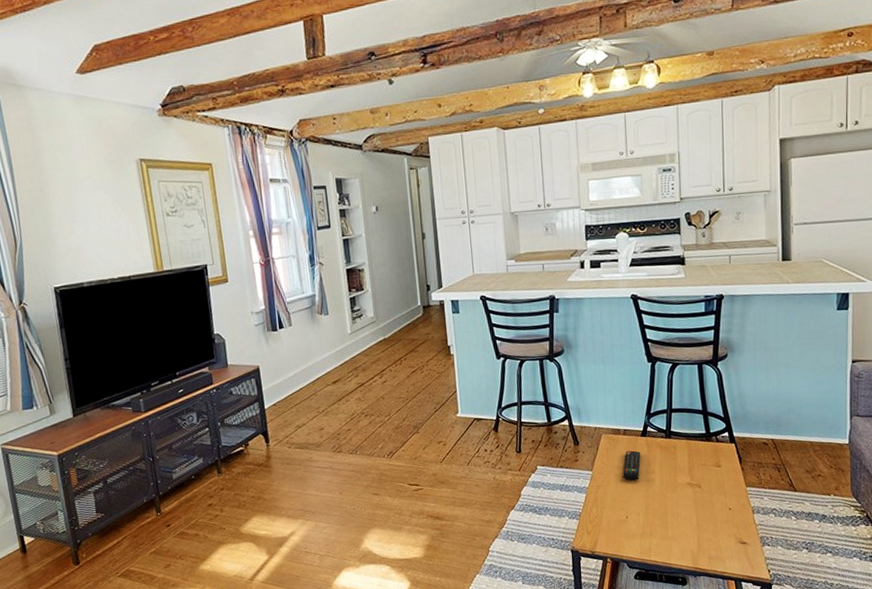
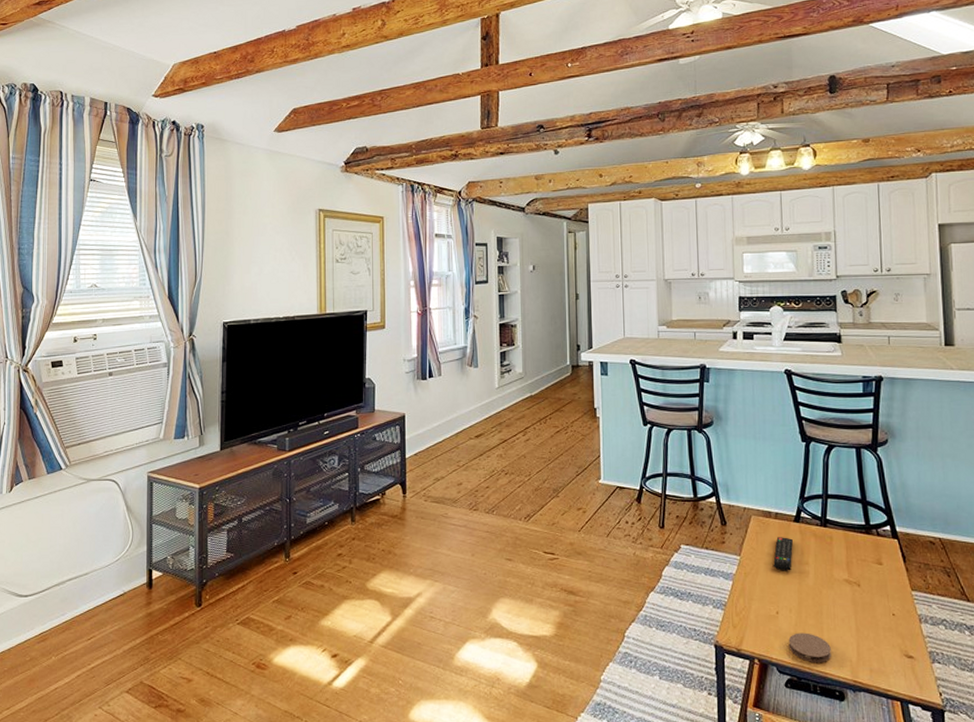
coaster: none [637,531,675,557] -> present [788,633,831,663]

